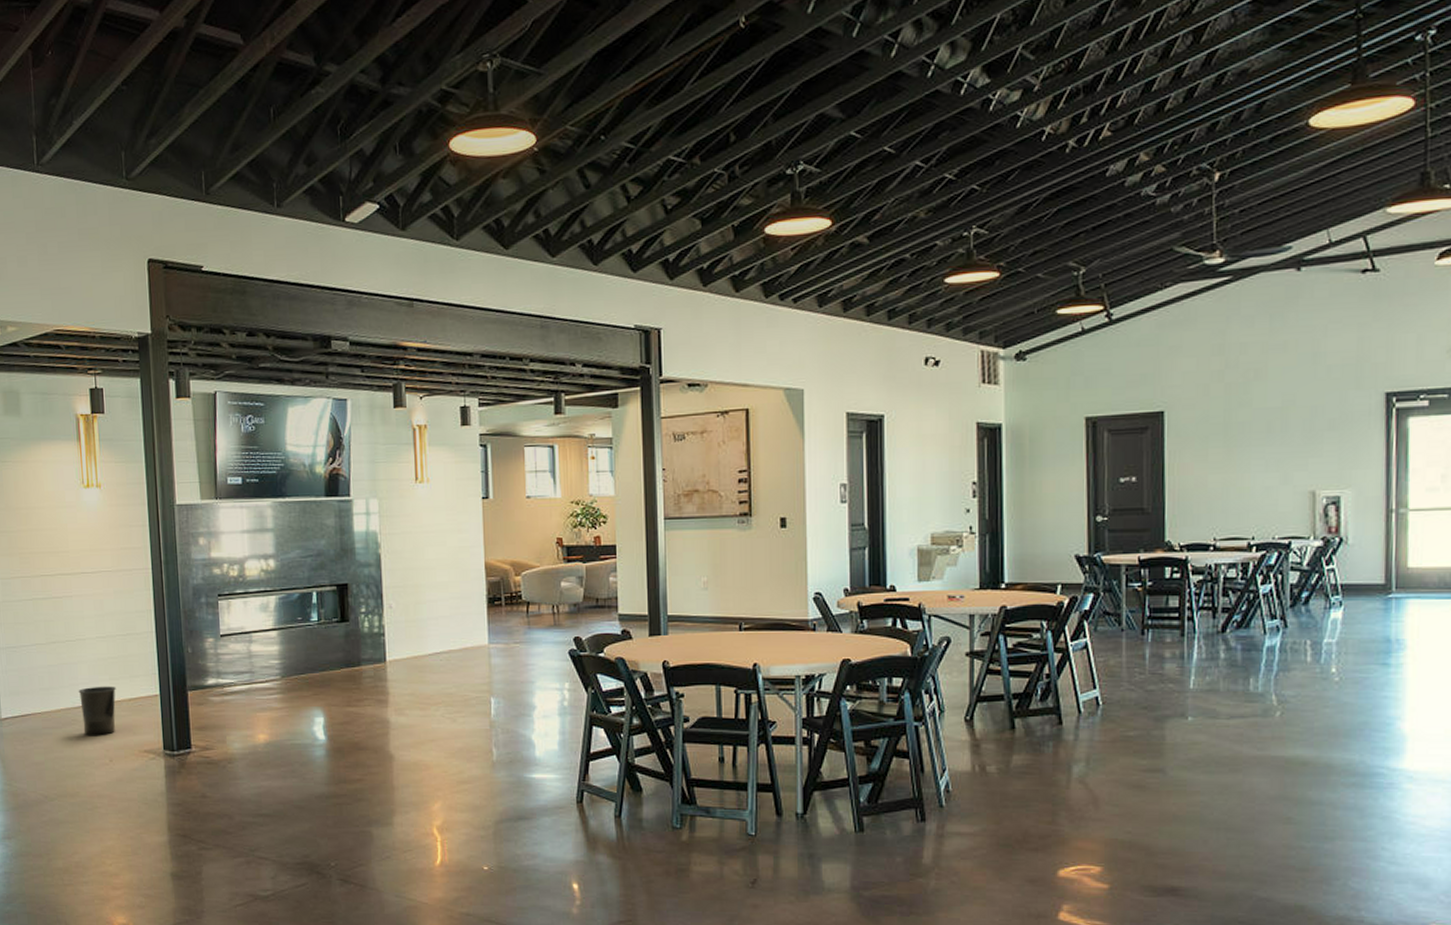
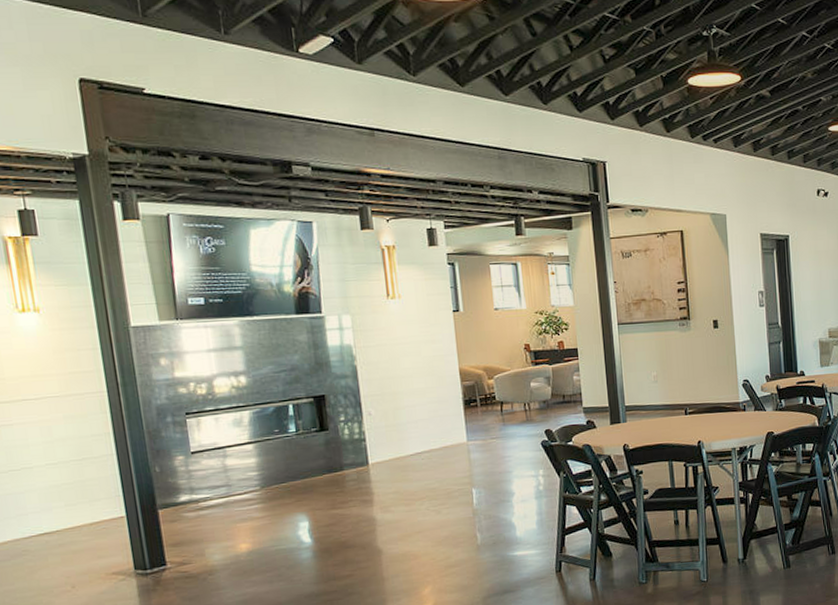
waste bin: present [78,686,116,736] -> none [28,512,76,565]

